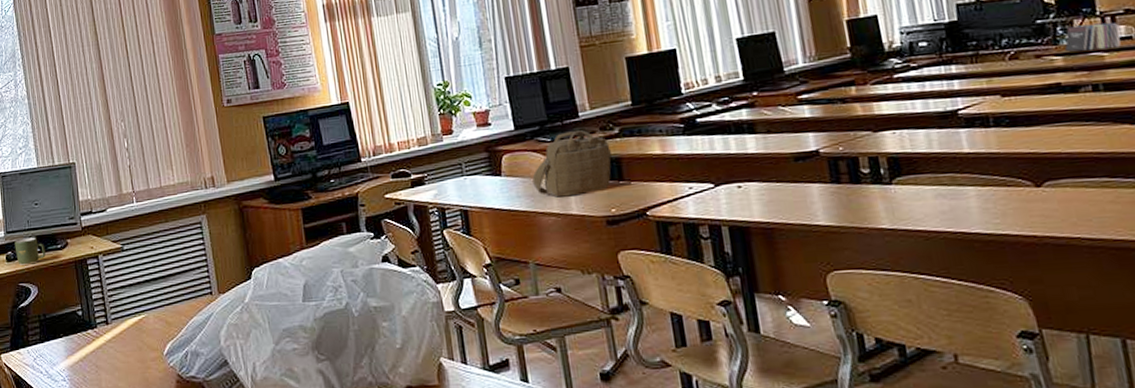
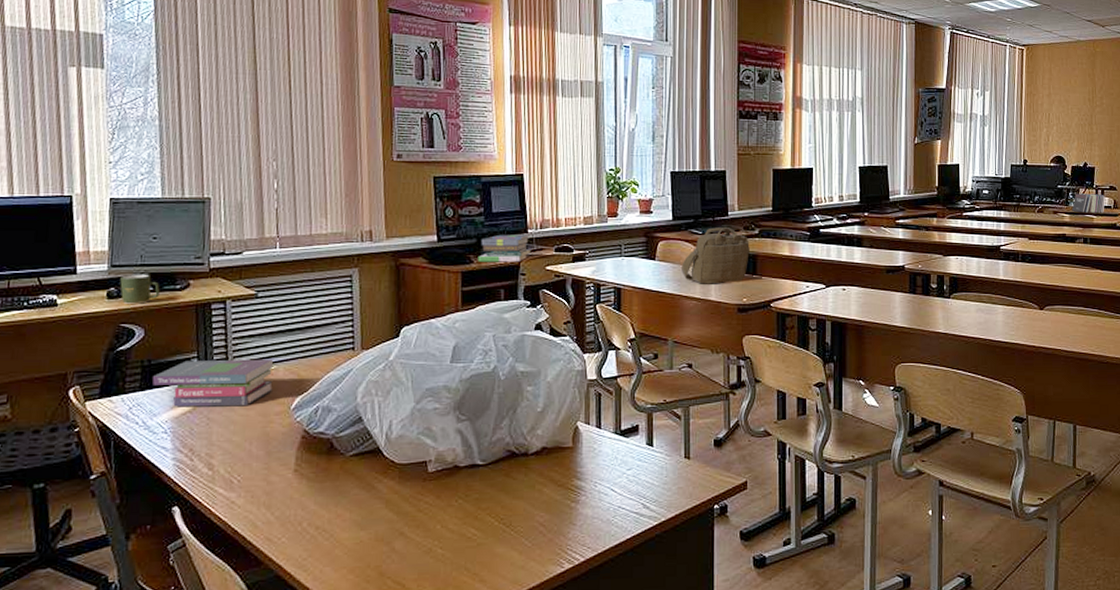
books: none [48,307,146,357] -> present [152,359,274,407]
books: none [315,164,367,197] -> present [477,234,530,262]

